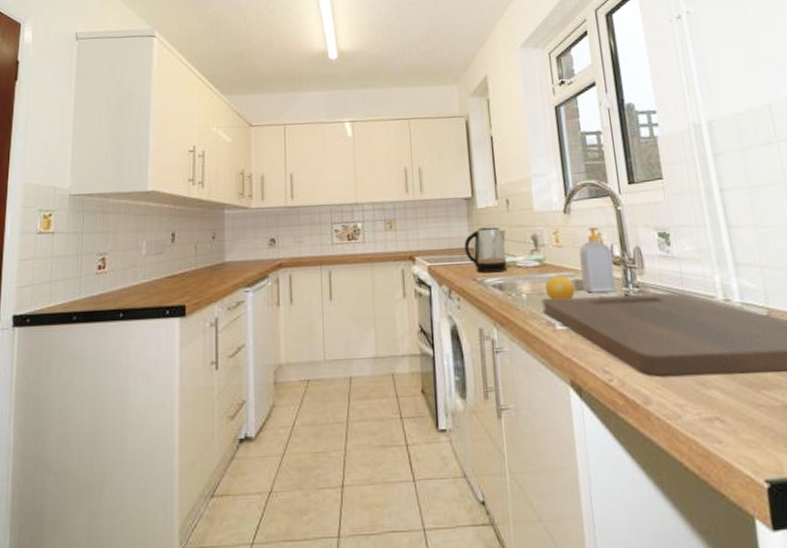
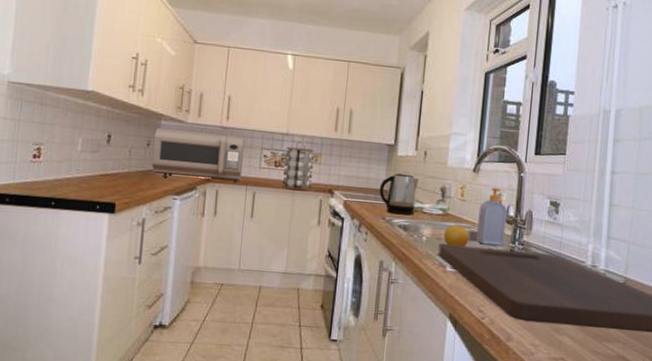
microwave: none [218,214,315,270] -> present [151,127,245,184]
spice rack: none [356,208,391,264] -> present [282,140,315,192]

